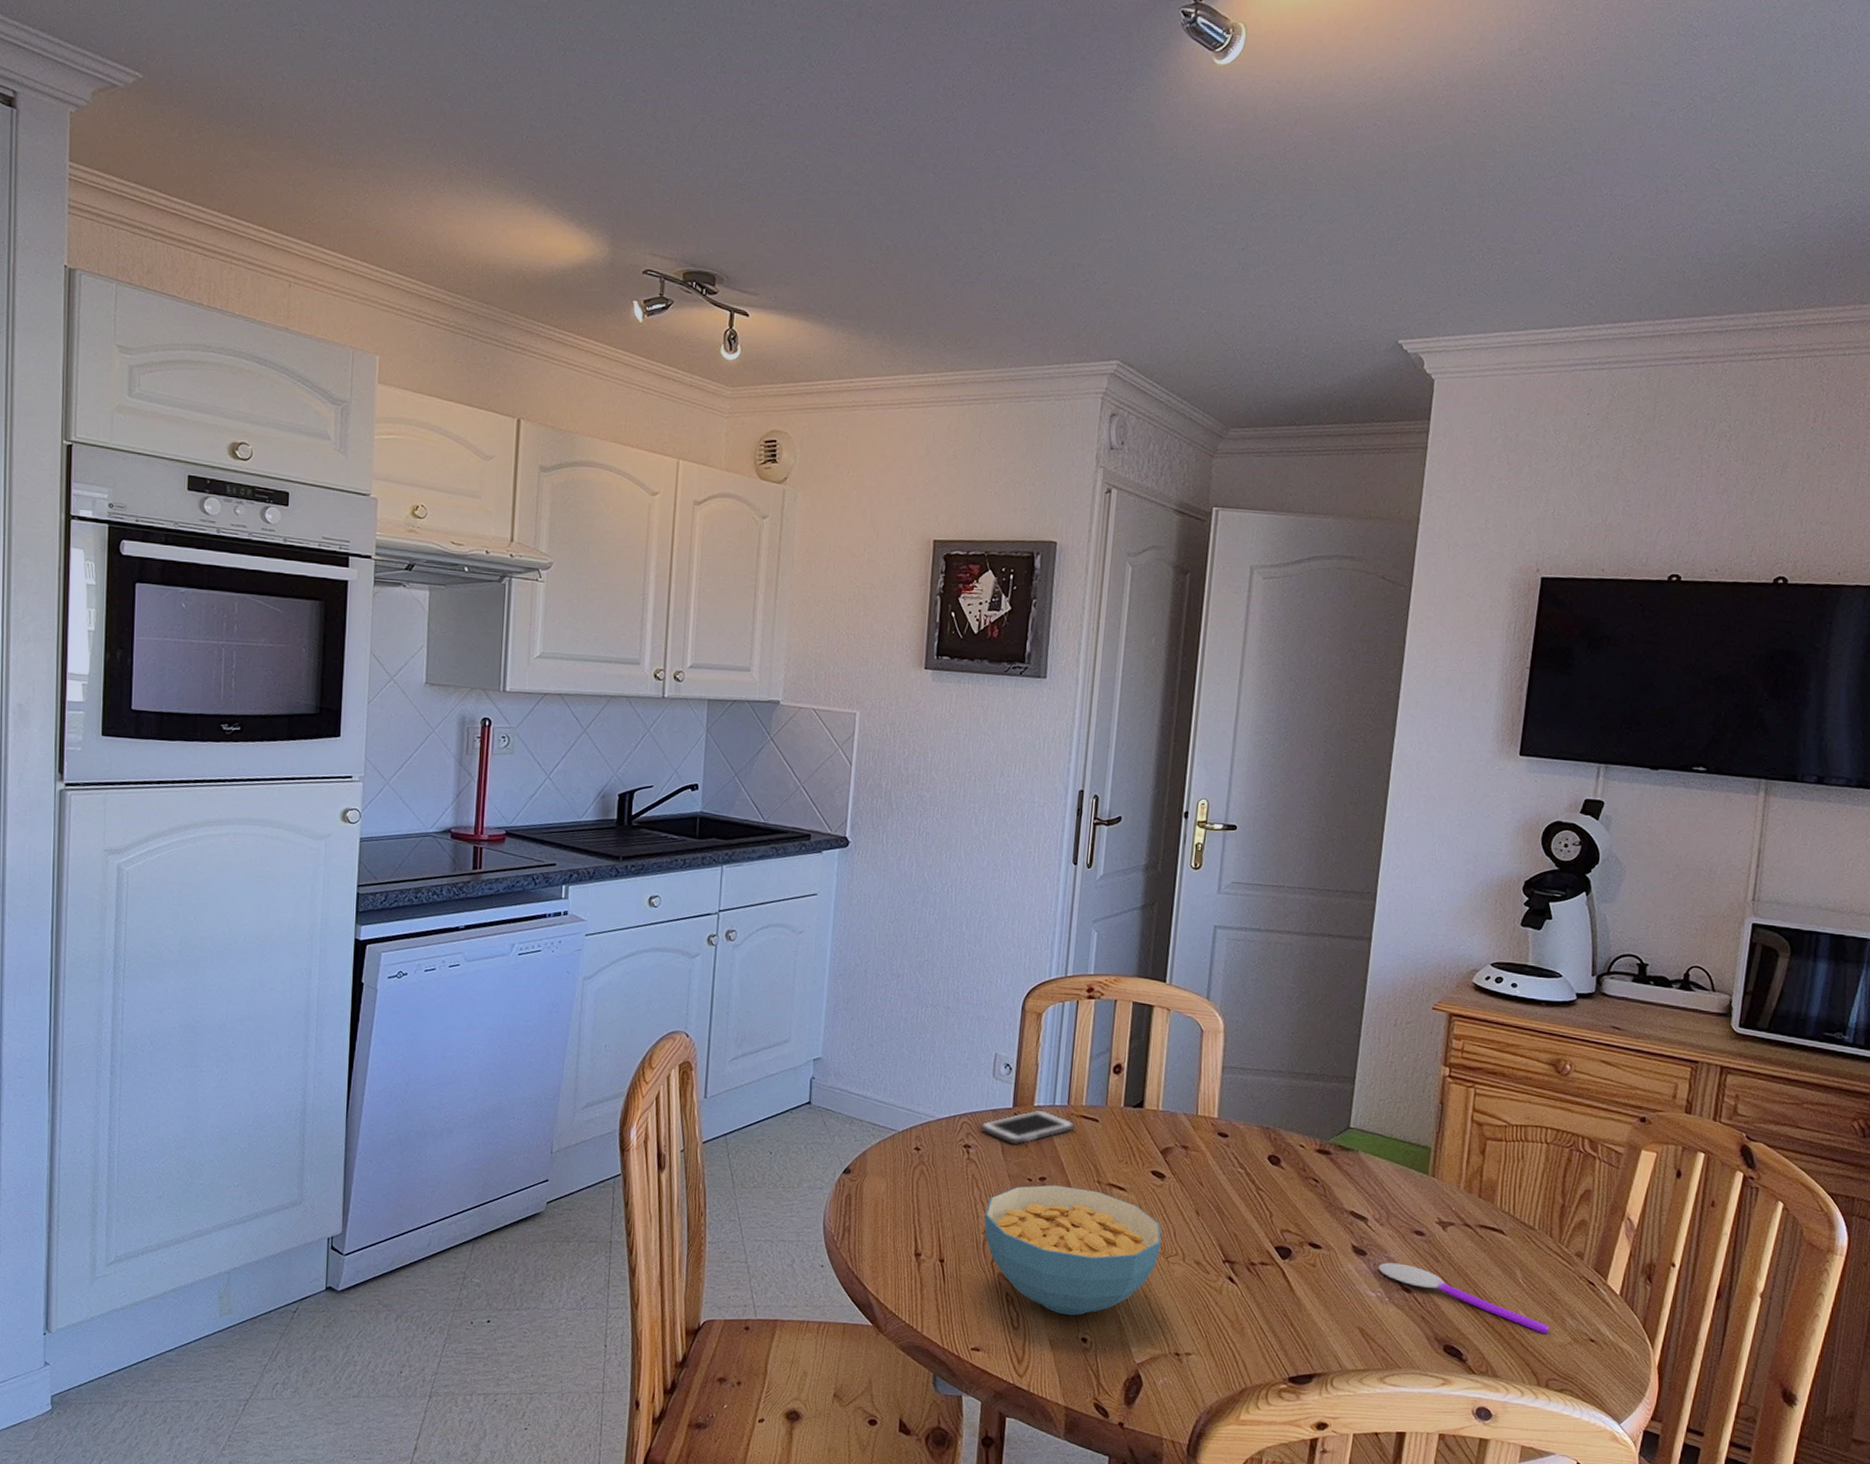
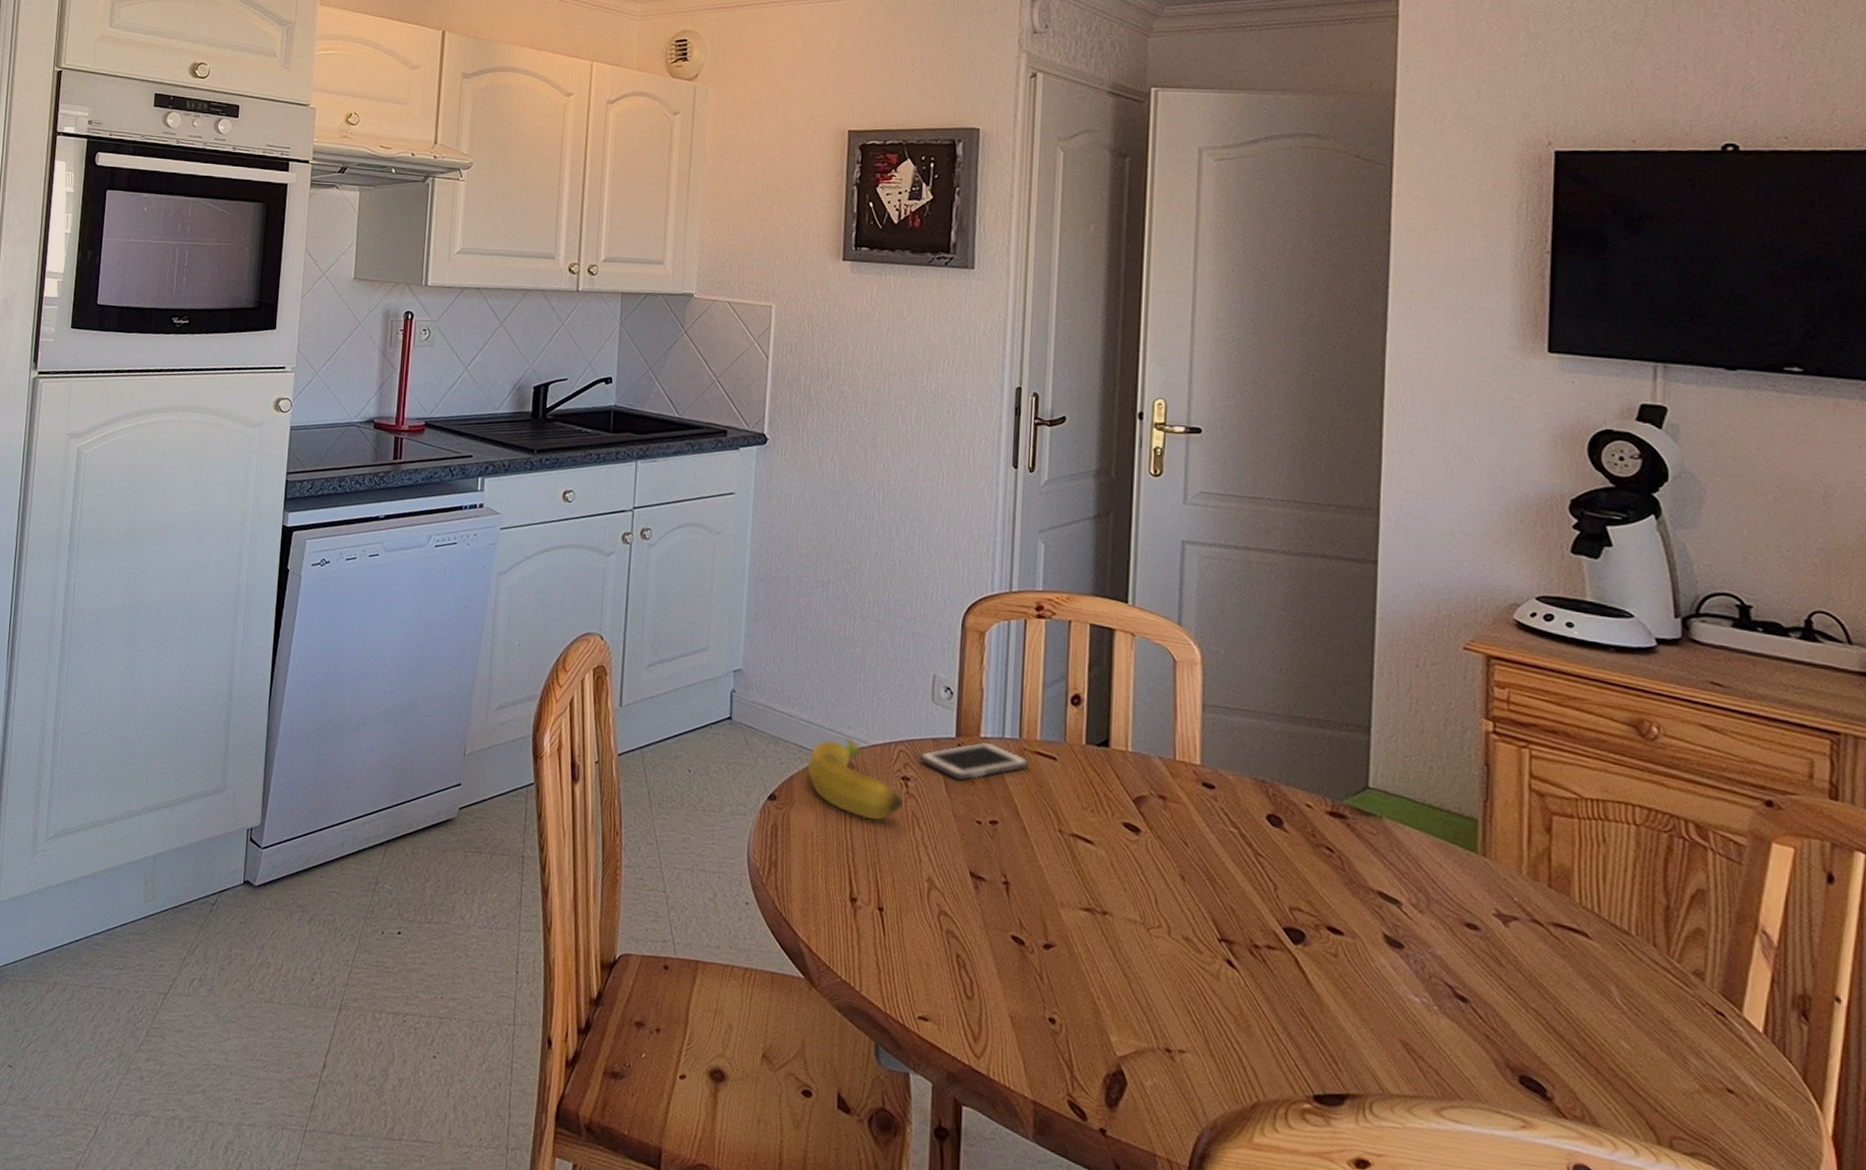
banana: none [880,1114,964,1185] -> present [807,738,903,821]
cereal bowl: present [984,1184,1162,1316] -> none [927,829,1140,990]
spoon: present [1378,1262,1549,1333] -> none [1421,960,1665,1074]

